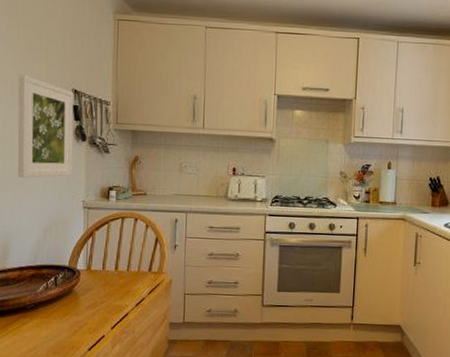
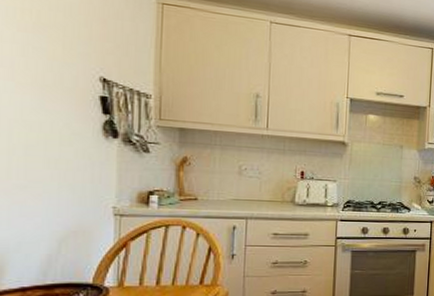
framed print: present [17,74,73,178] -> none [20,54,101,180]

